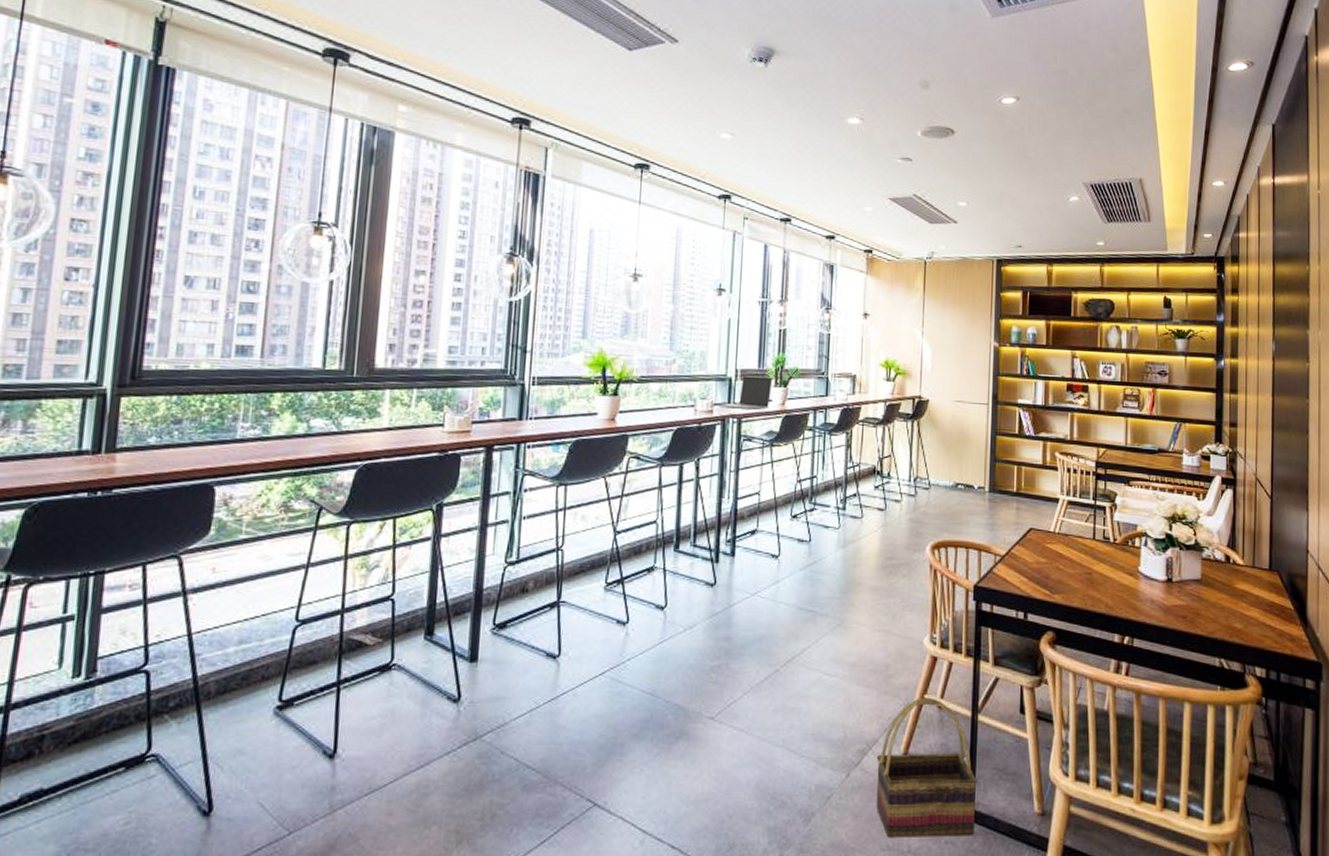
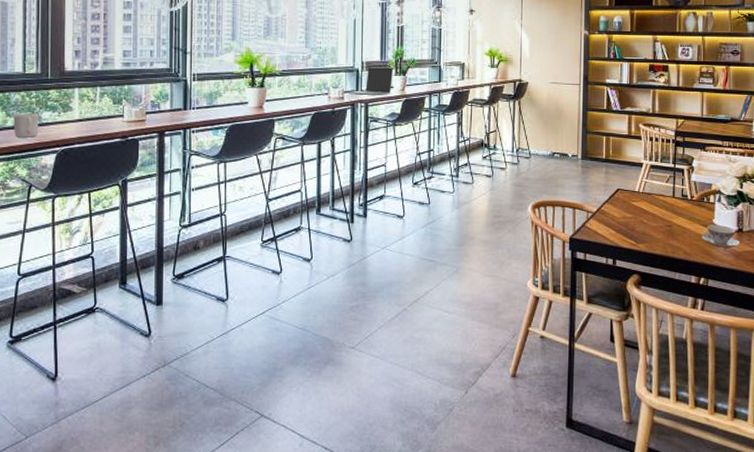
mug: none [304,417,339,448] -> present [13,112,39,137]
woven basket: present [876,697,977,838] -> none [489,330,574,442]
teacup: none [1125,572,1170,601] -> present [701,224,741,248]

